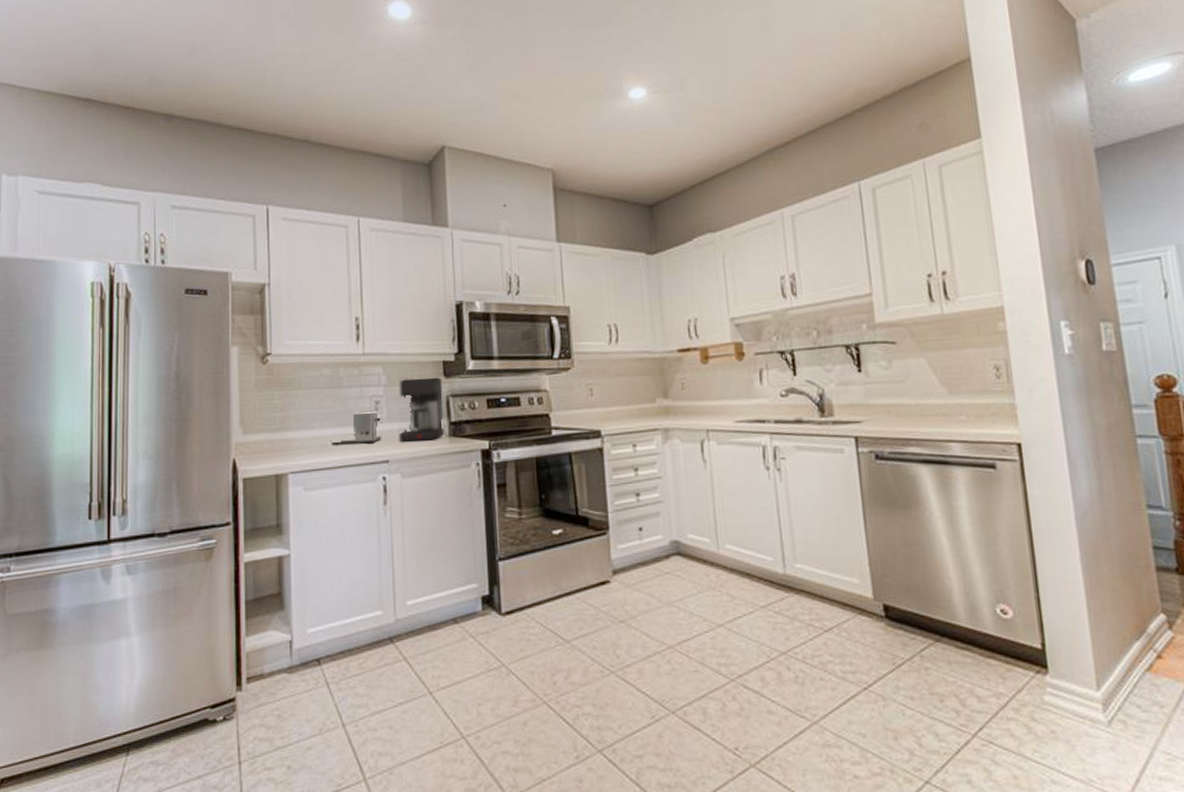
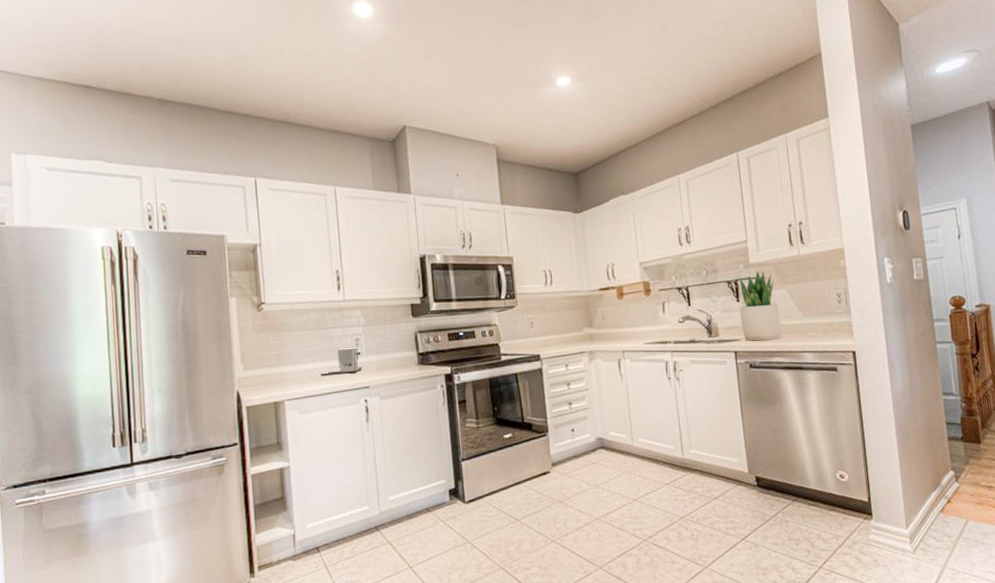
coffee maker: present [399,378,445,442] -> none [375,318,414,371]
planter: none [861,333,918,425] -> present [739,271,781,341]

